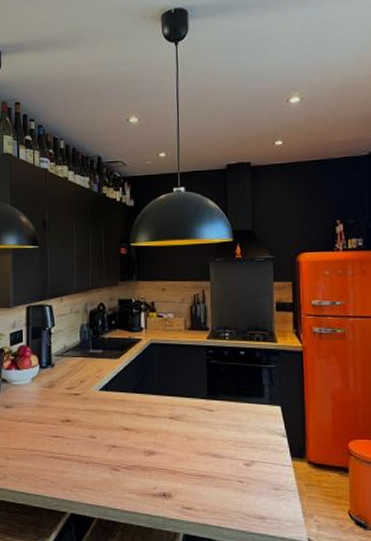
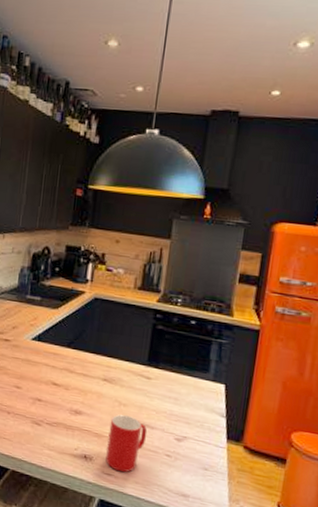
cup: none [182,449,218,505] -> present [105,414,148,473]

